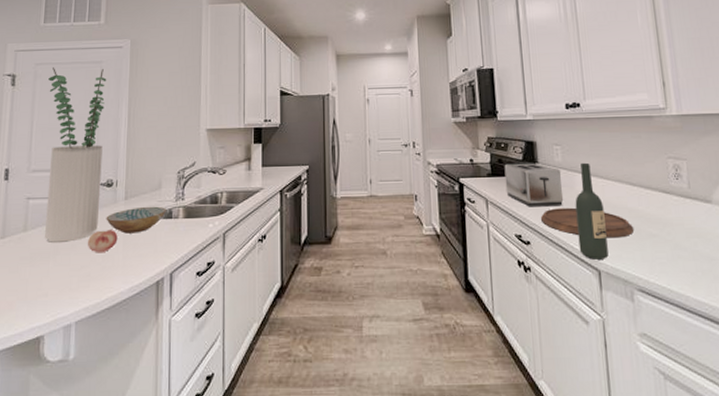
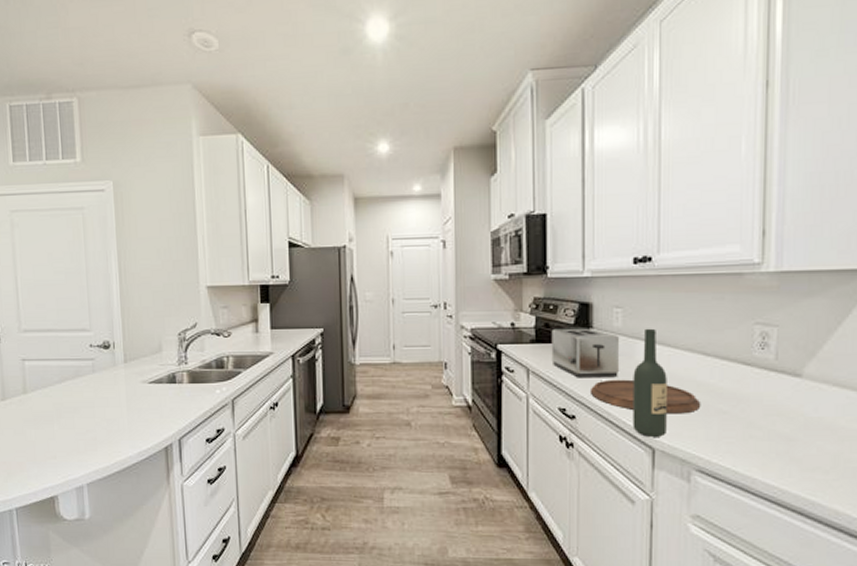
vase: present [45,67,107,242] -> none [27,215,99,405]
fruit: present [87,230,118,253] -> none [89,394,121,417]
bowl: present [106,206,166,234] -> none [106,370,169,398]

